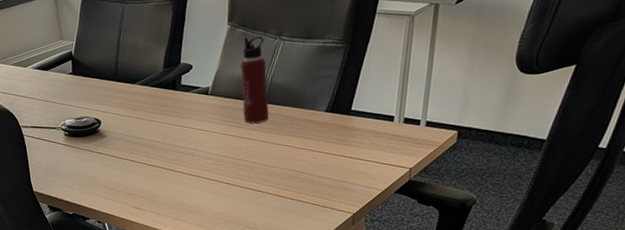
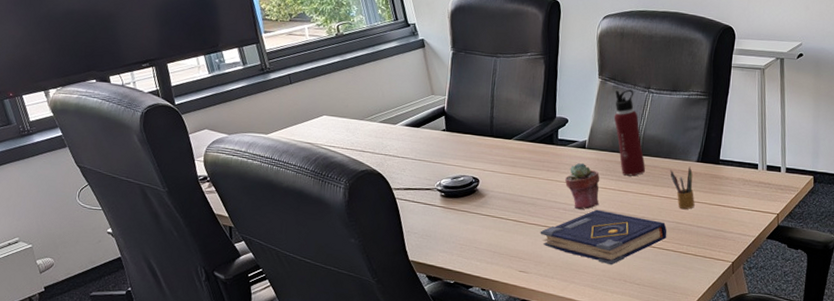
book: none [156,154,286,208] -> present [540,209,667,265]
potted succulent: none [184,108,221,154] -> present [564,162,600,209]
pencil box: none [294,116,320,159] -> present [670,166,695,209]

